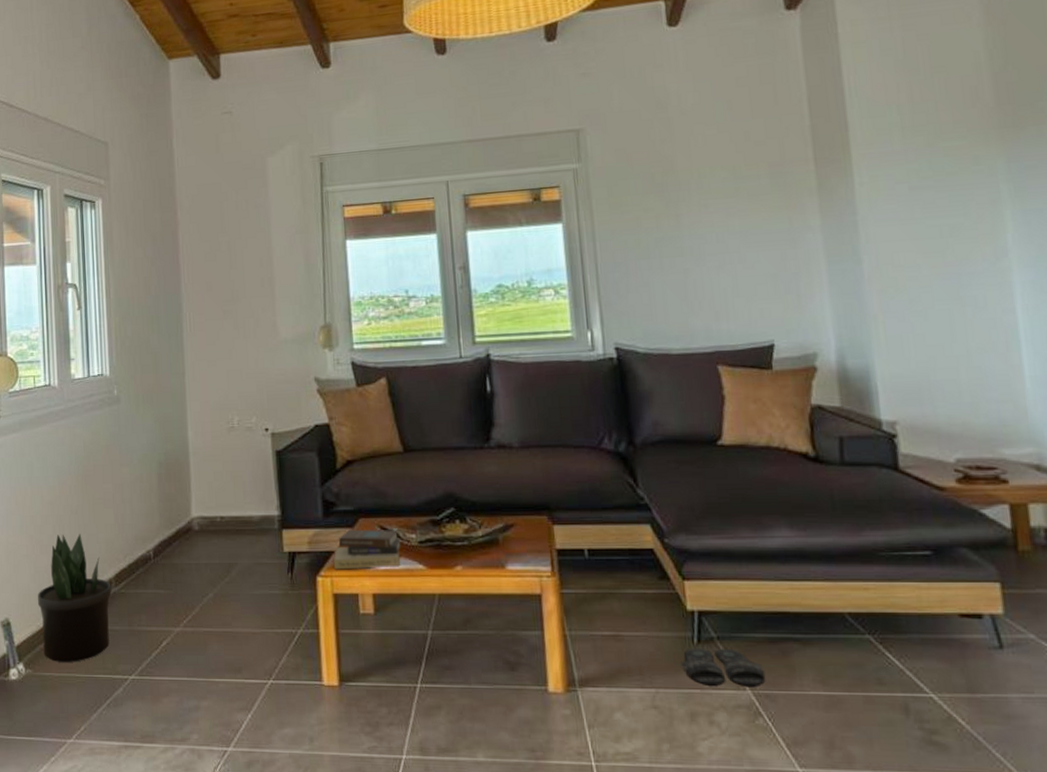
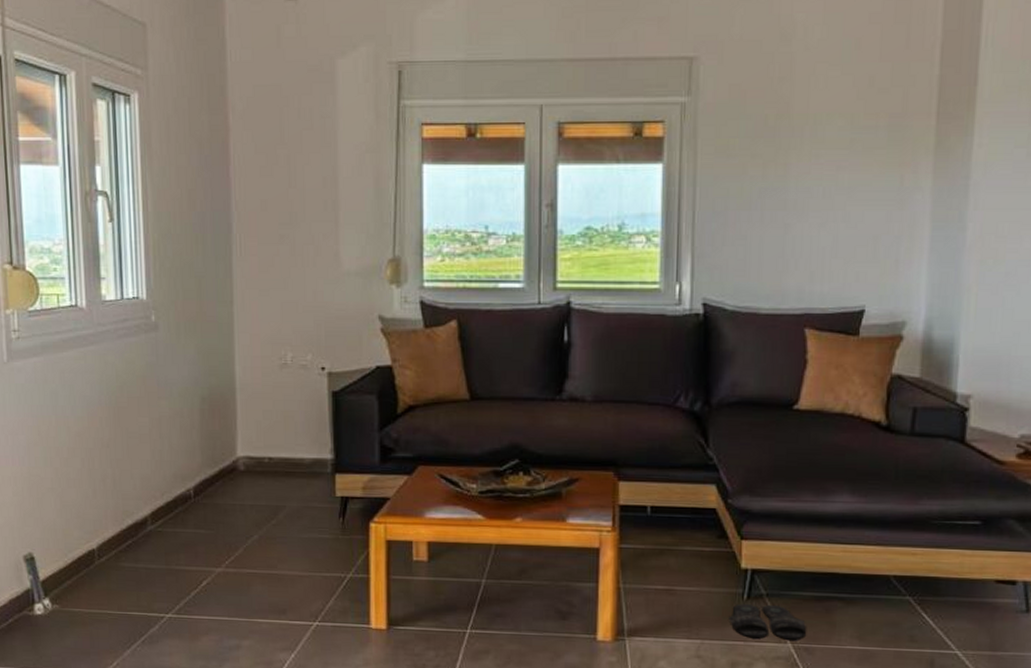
planter: present [37,534,112,662] -> none [64,468,147,599]
books: present [333,529,401,570] -> none [388,476,461,517]

